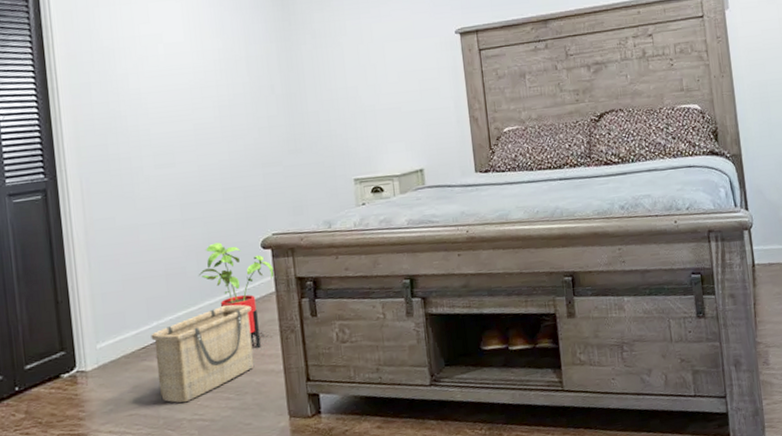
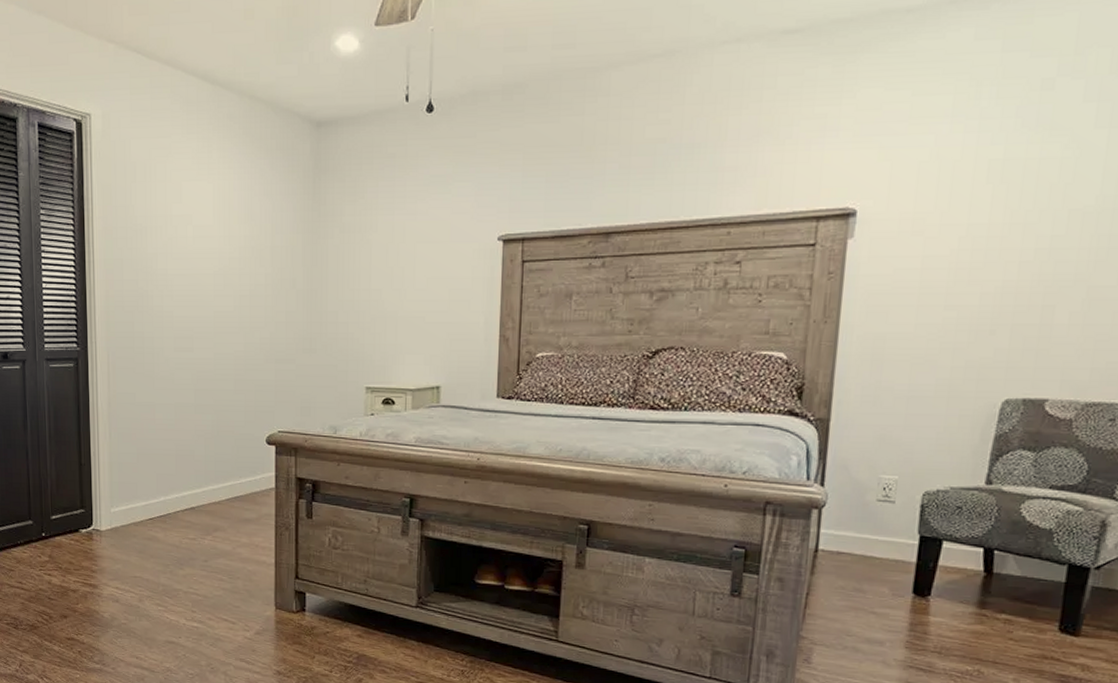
basket: present [151,304,254,403] -> none [158,493,251,576]
house plant: present [198,242,274,348] -> none [205,431,276,538]

